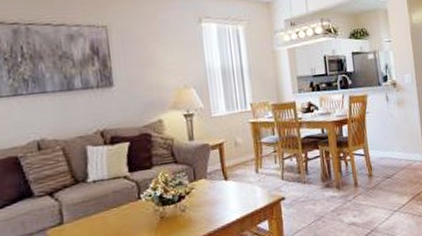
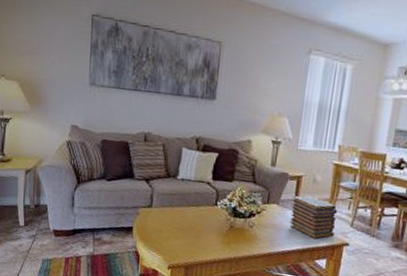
book stack: none [219,159,269,204] -> present [289,195,338,240]

